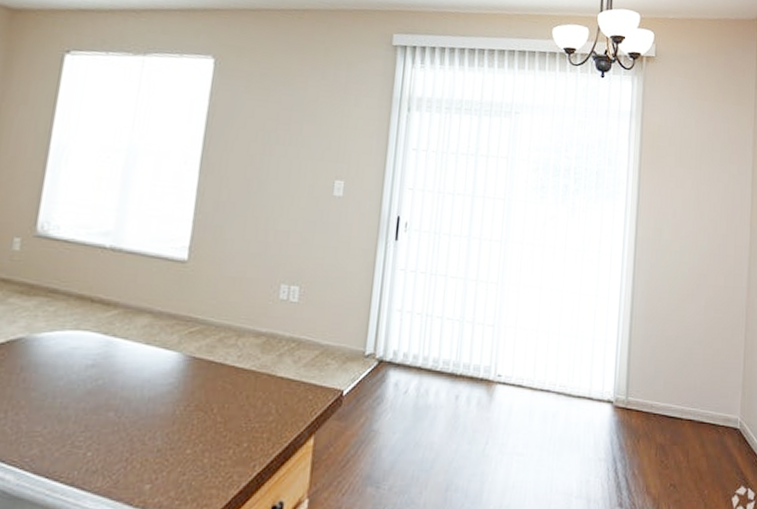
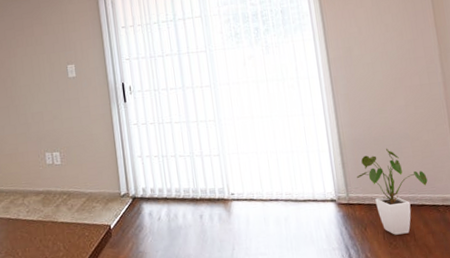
house plant: none [640,351,713,453] -> present [357,148,428,235]

